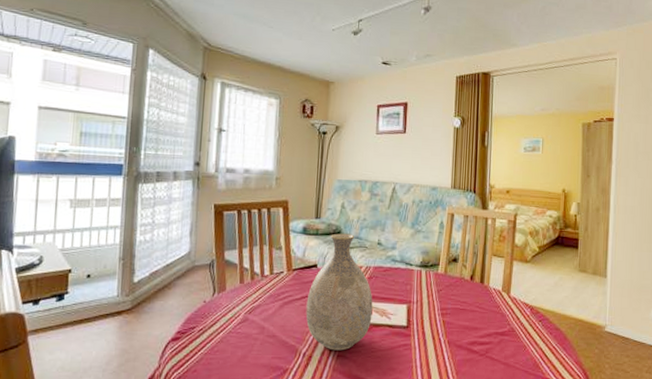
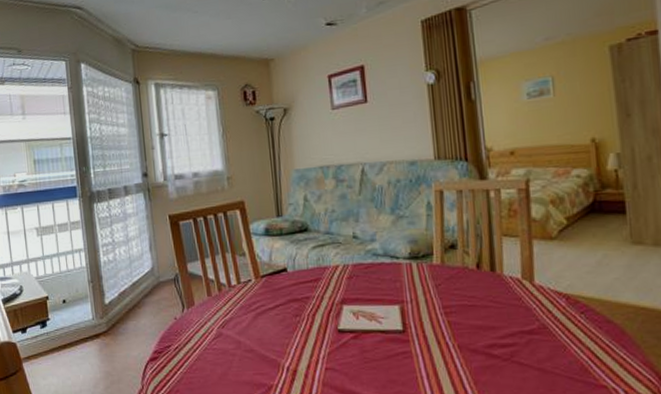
vase: present [306,233,373,351] -> none [281,229,359,363]

